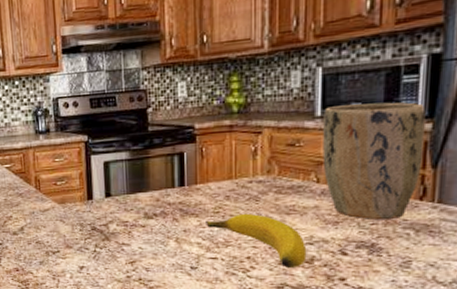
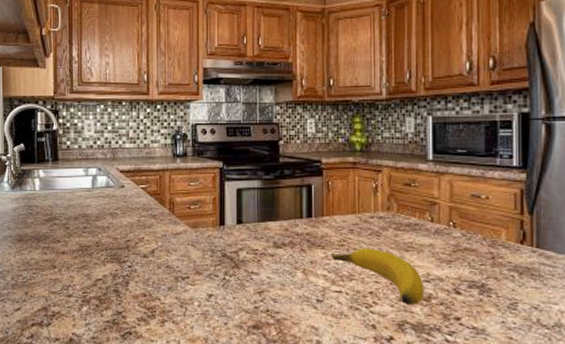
plant pot: present [322,102,426,219] -> none [435,152,521,260]

